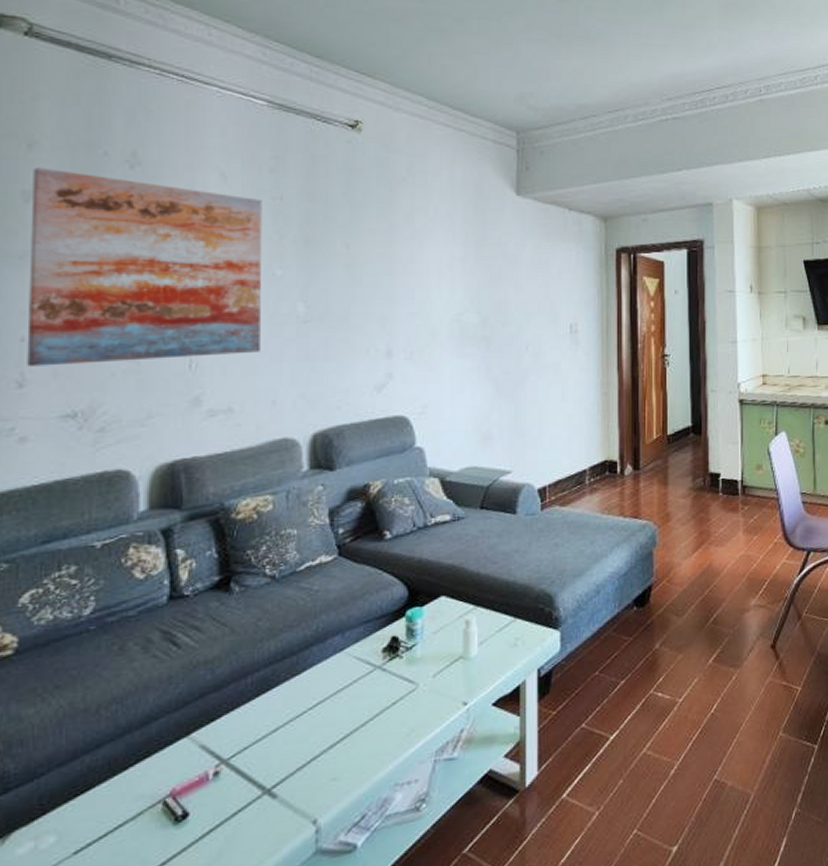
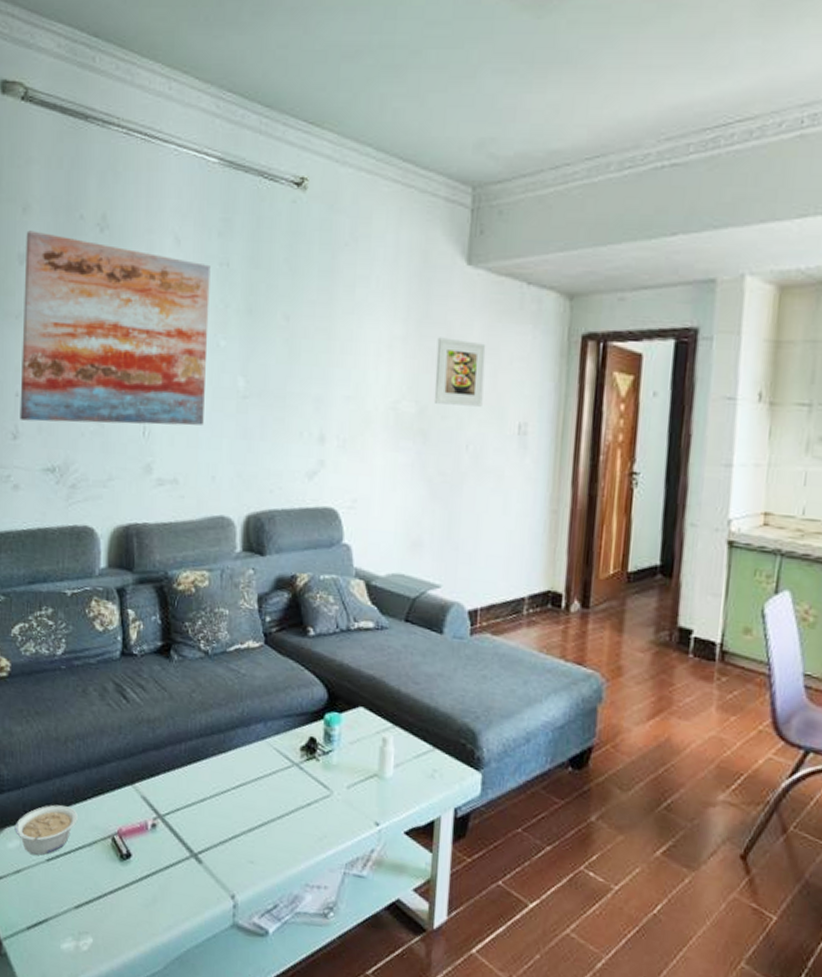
legume: none [26,782,116,853] -> present [14,804,78,855]
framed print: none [494,256,538,313] -> present [433,337,486,407]

